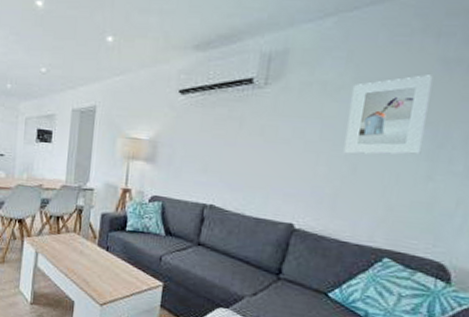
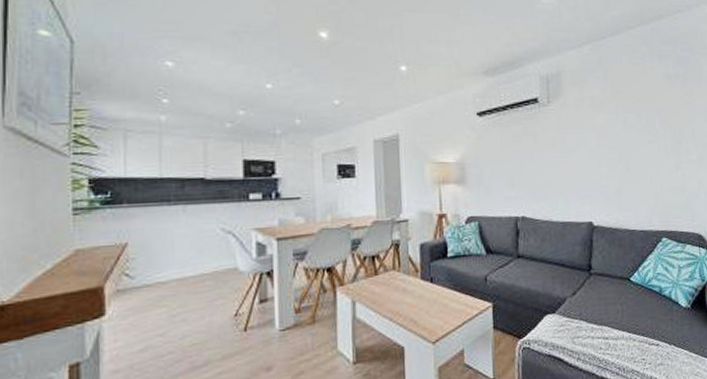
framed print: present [343,75,434,155] -> none [614,88,669,156]

